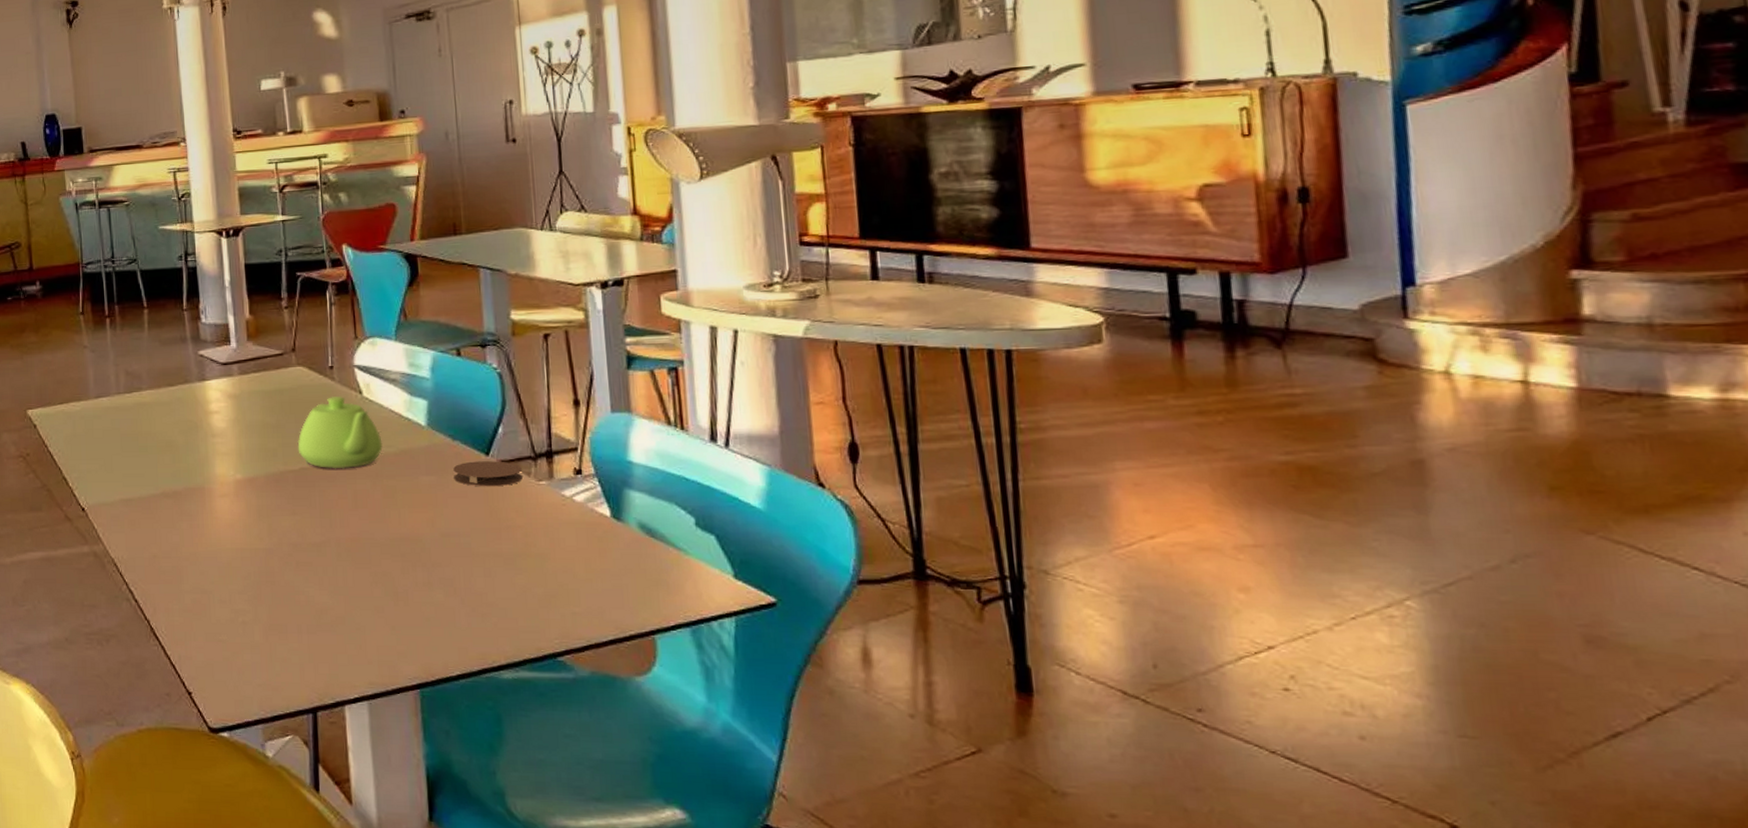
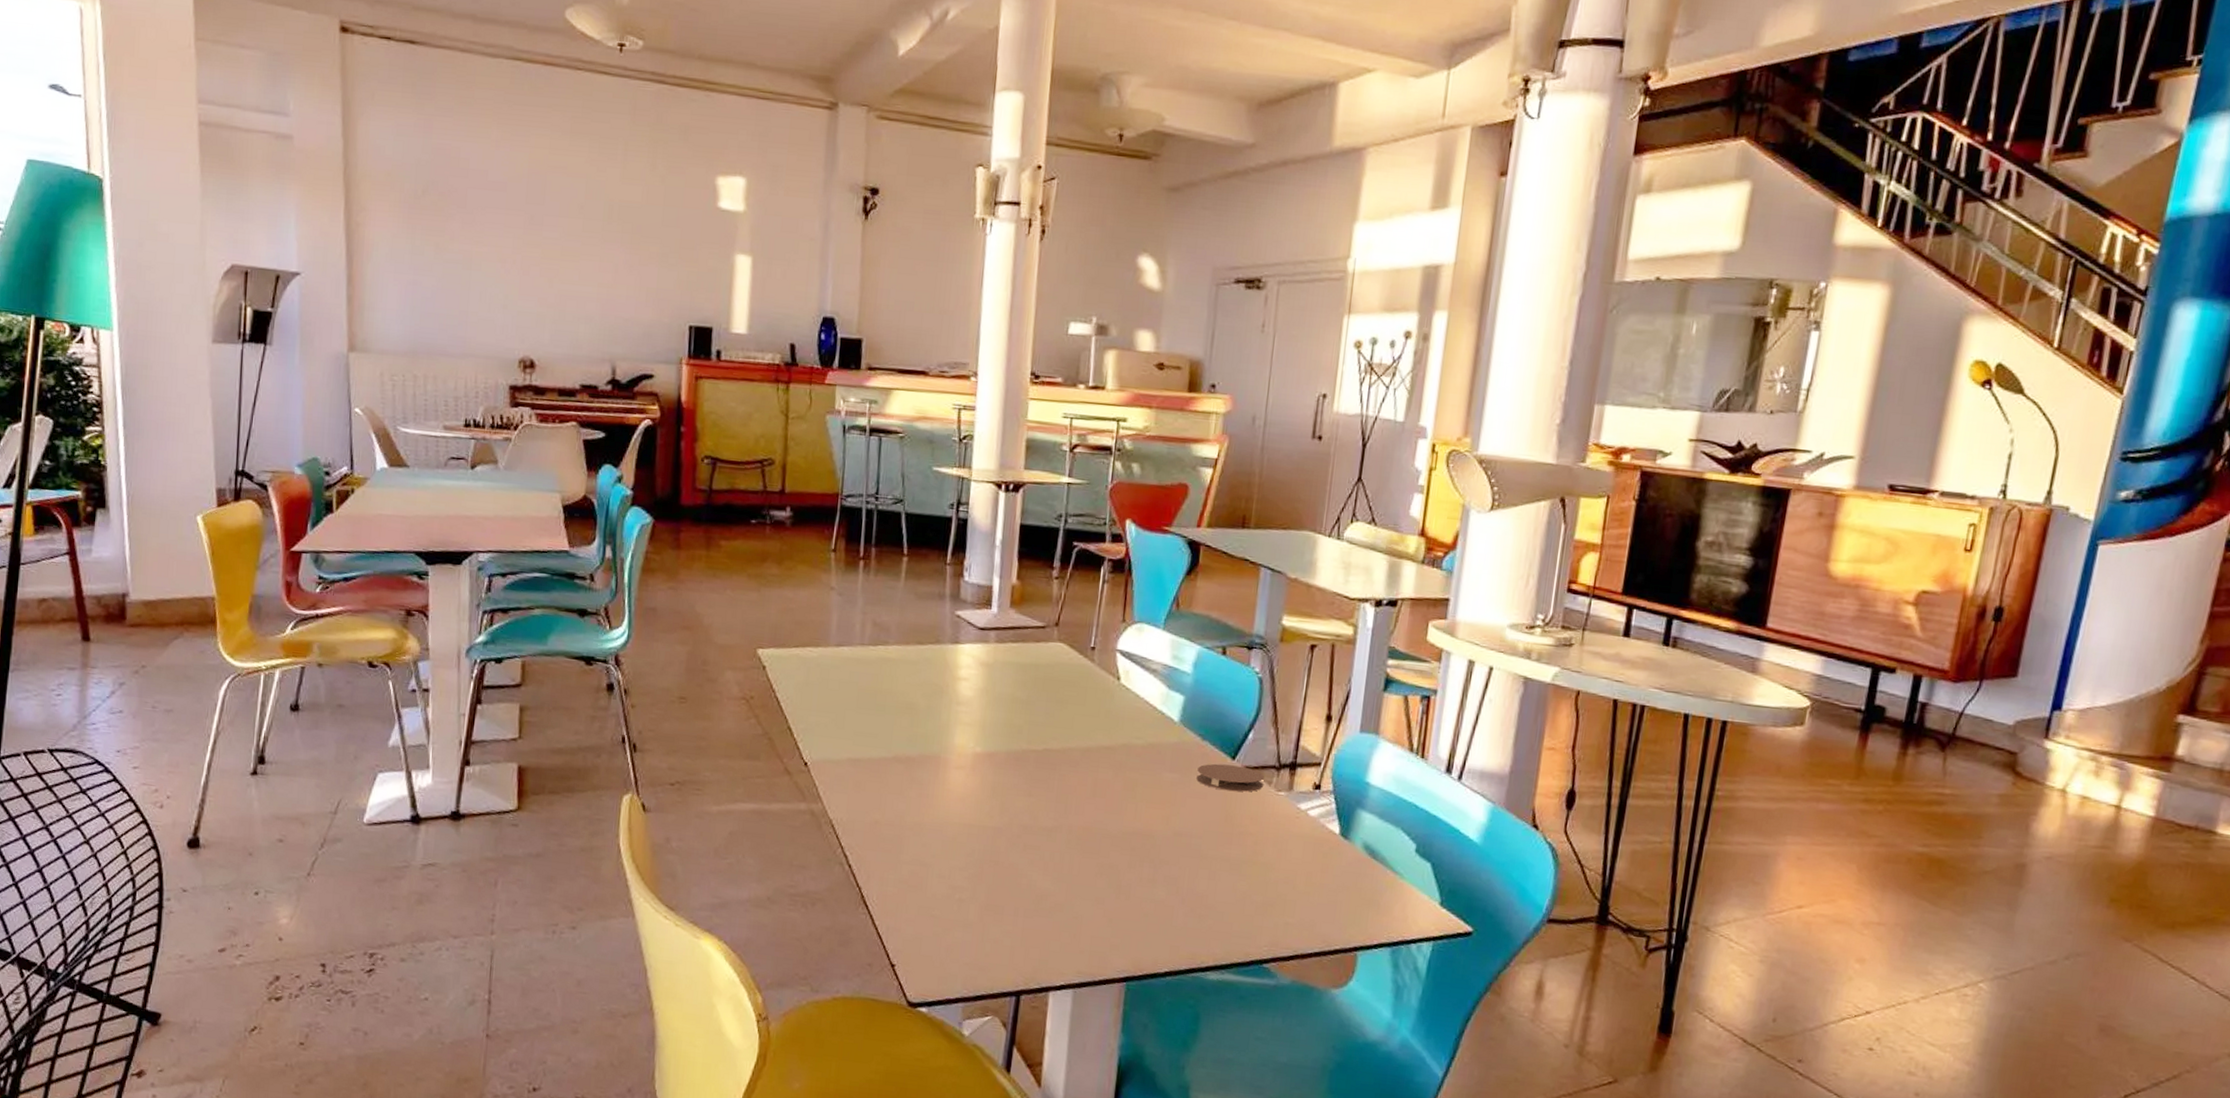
teapot: present [297,395,383,469] -> none [1044,679,1132,756]

